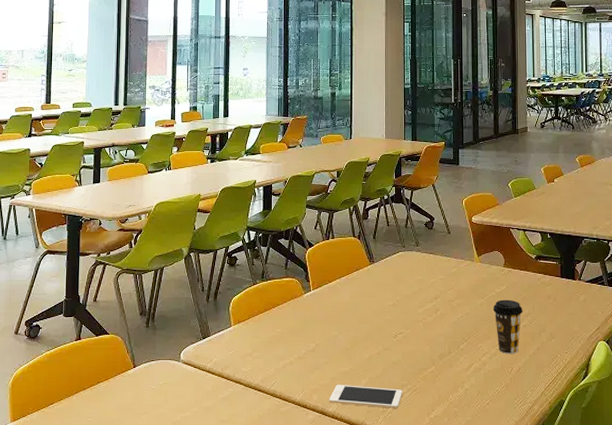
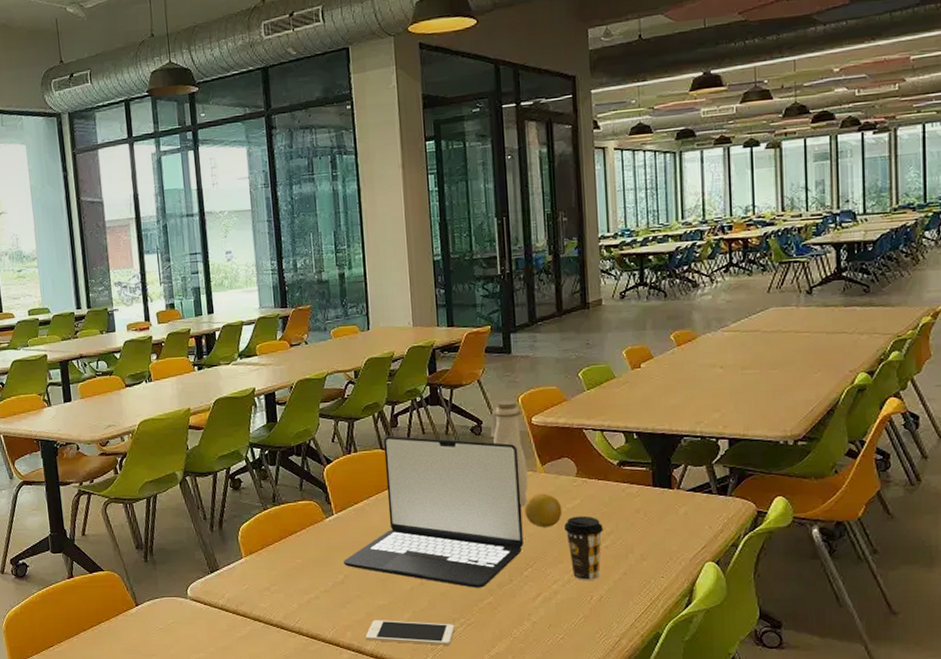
laptop: none [316,226,461,358] -> present [344,435,524,588]
water bottle: none [440,202,467,289] -> present [490,400,528,506]
fruit: none [463,279,492,308] -> present [524,493,562,528]

